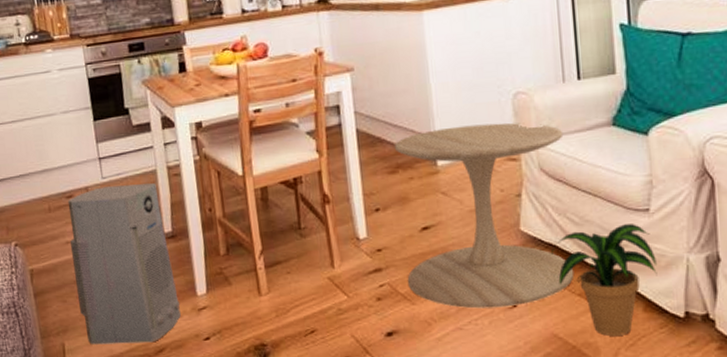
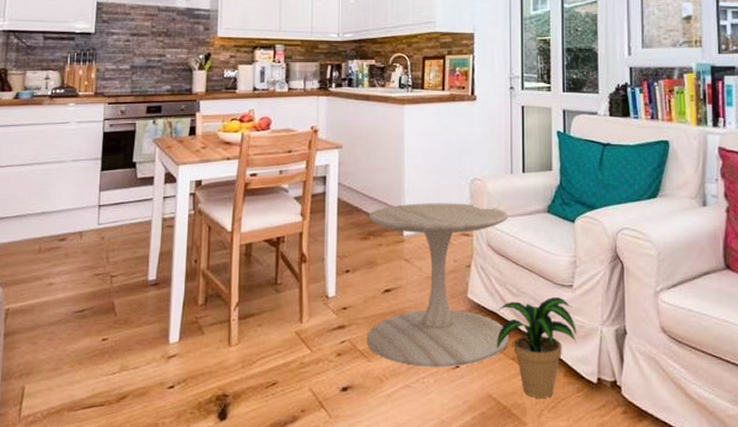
air purifier: present [67,183,181,345] -> none [49,233,151,389]

